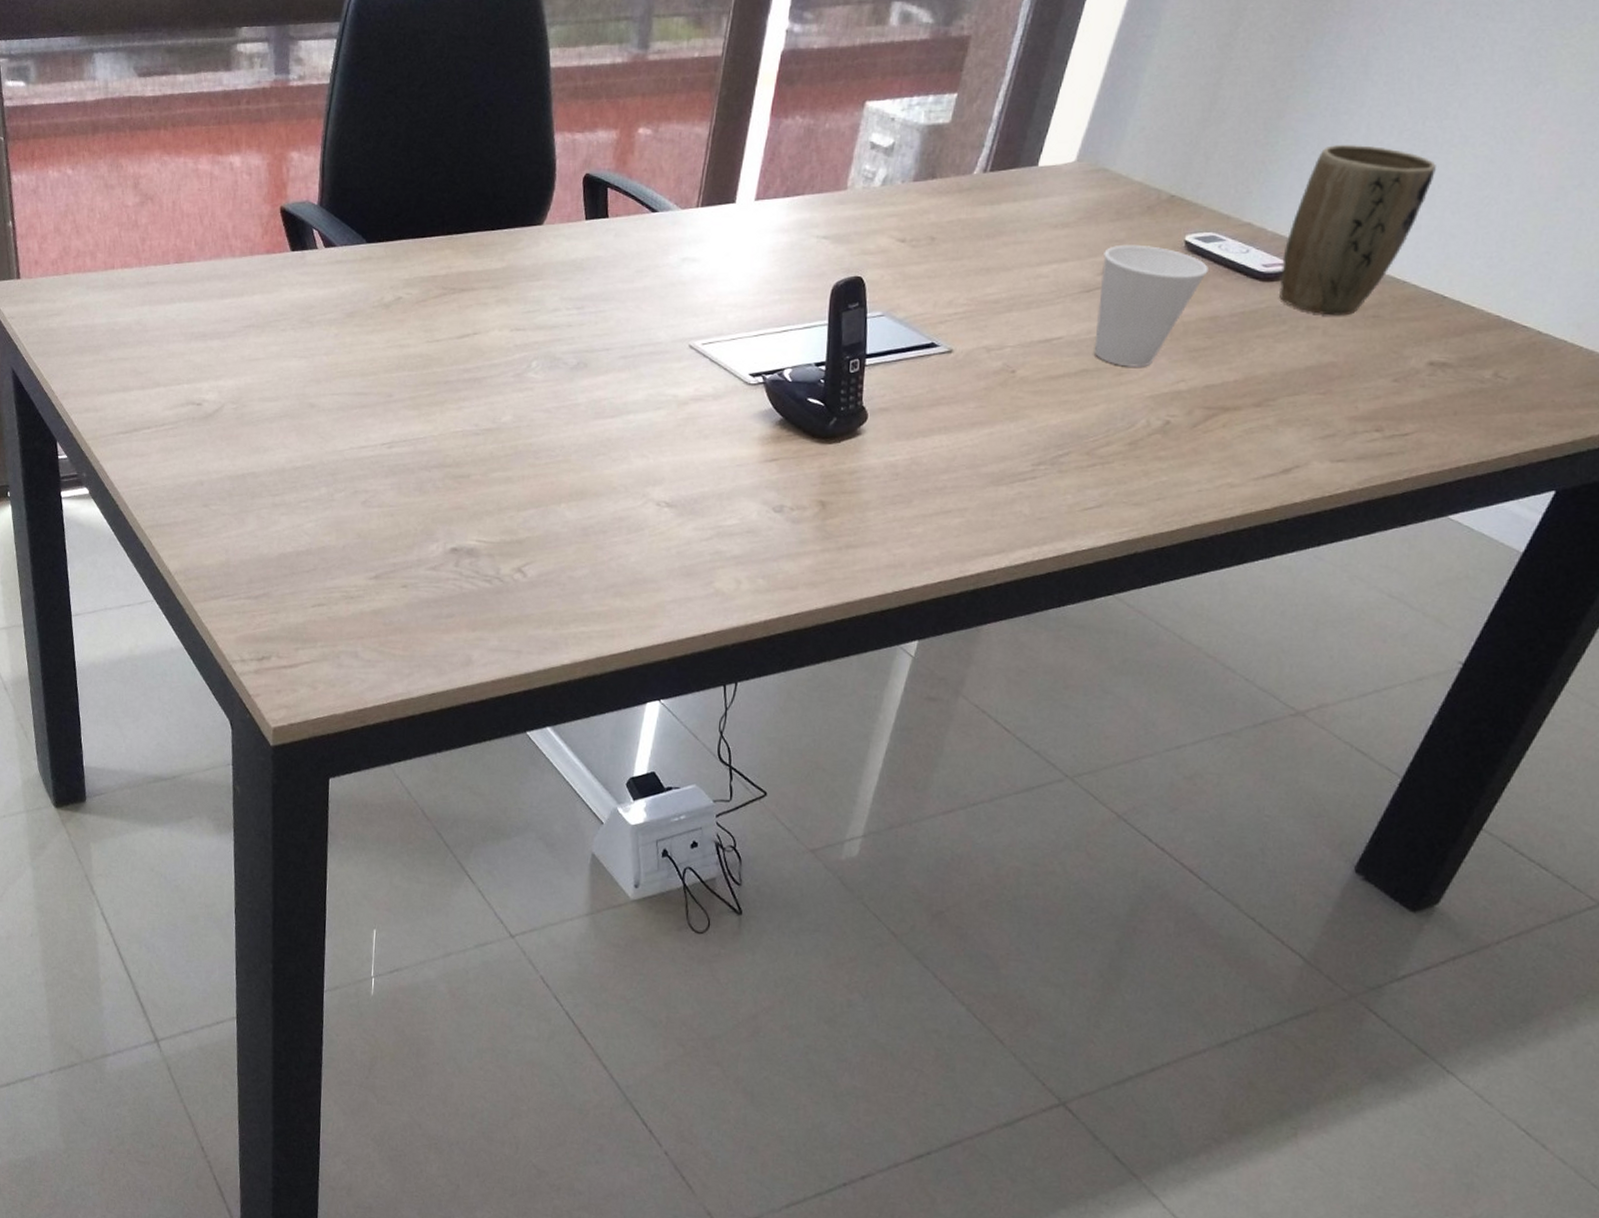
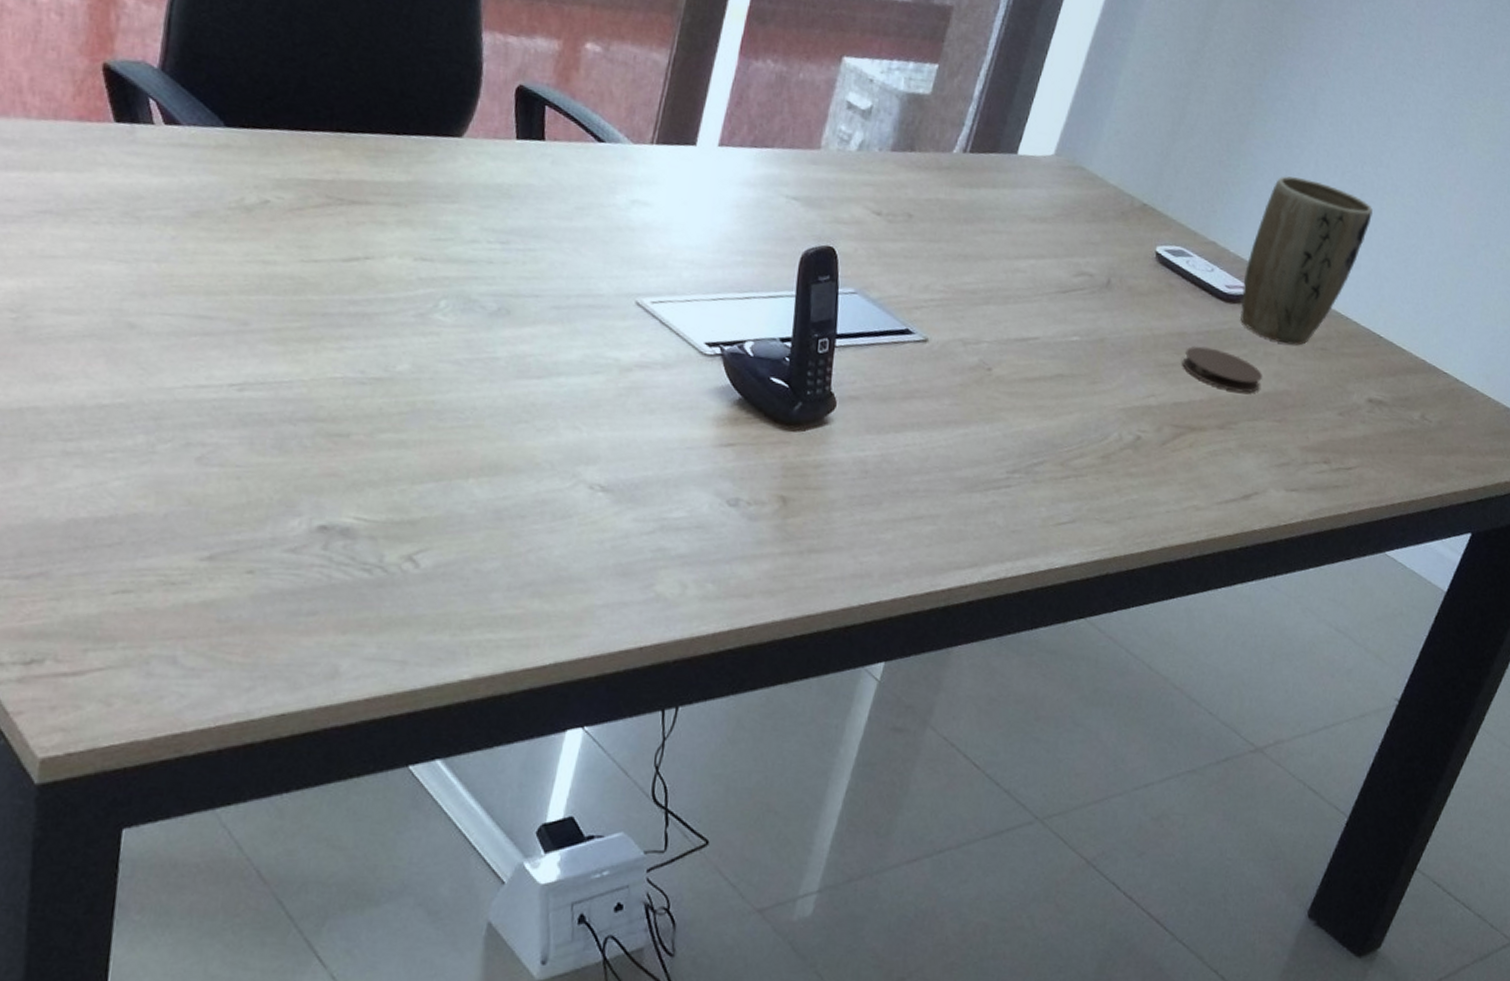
cup: present [1093,244,1208,367] -> none [1069,248,1177,378]
coaster: none [1214,328,1306,369] -> present [1182,345,1263,393]

